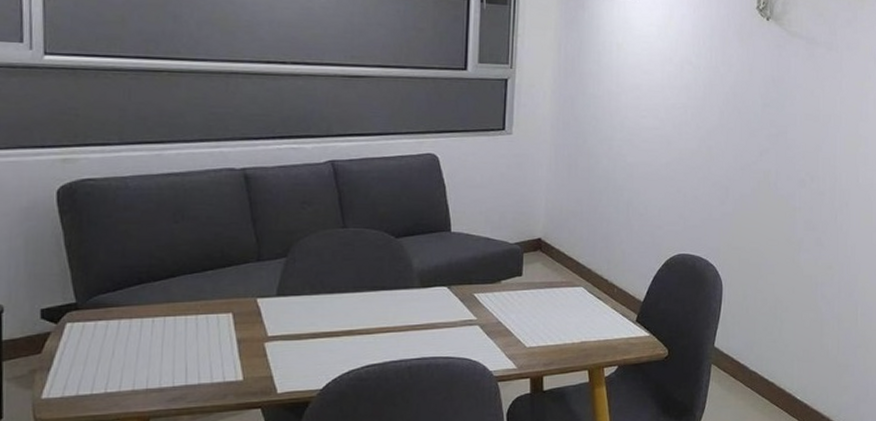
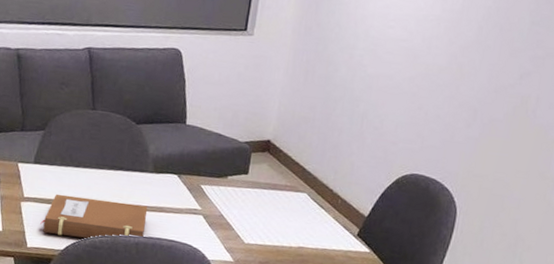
notebook: none [291,324,418,374] -> present [40,193,148,238]

